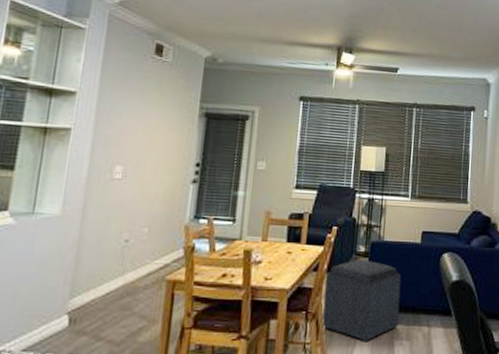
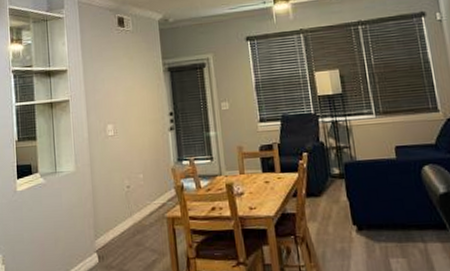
ottoman: present [322,260,402,343] -> none [306,181,390,262]

